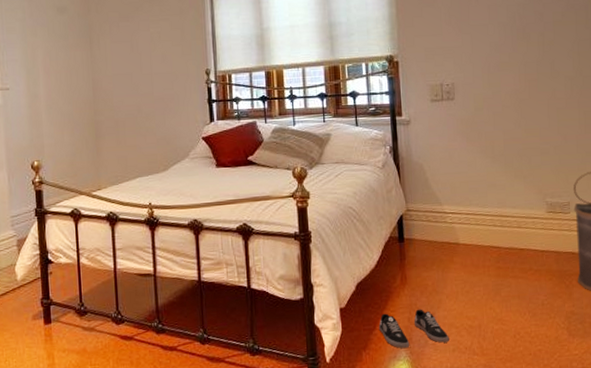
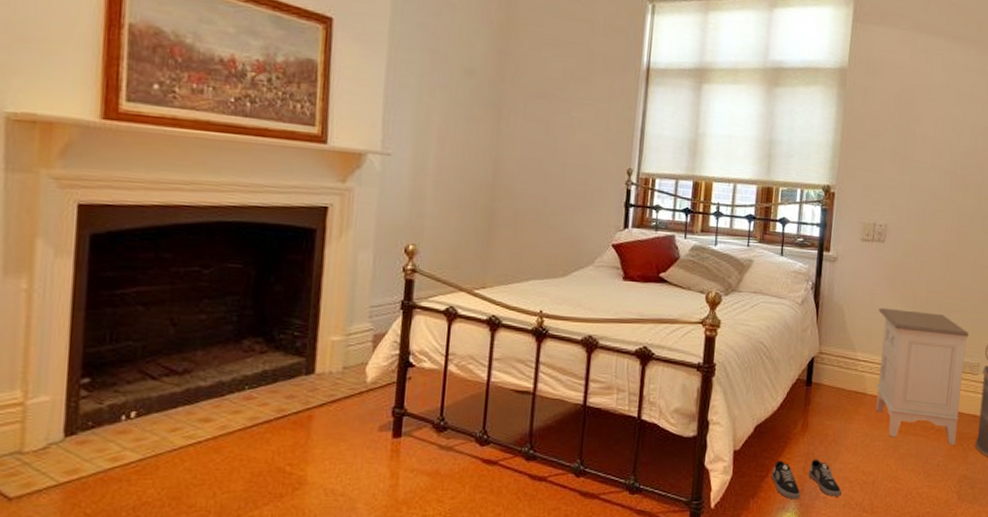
nightstand: none [458,159,558,284] -> present [876,307,969,445]

